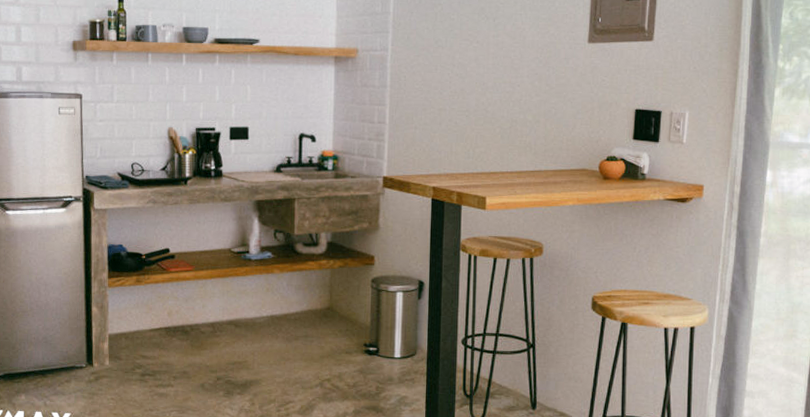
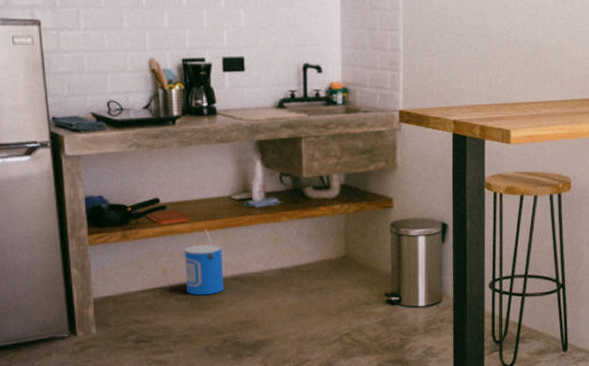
bucket: none [187,277,221,337] -> present [184,229,224,295]

